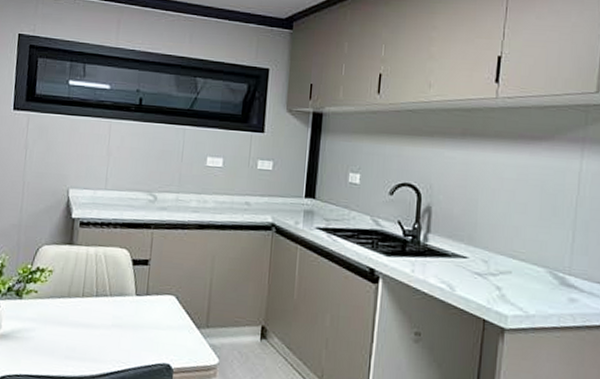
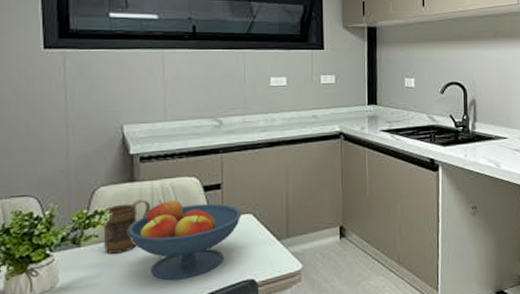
mug: none [41,263,85,312] -> present [103,200,151,254]
fruit bowl: none [62,267,166,350] -> present [128,200,242,280]

